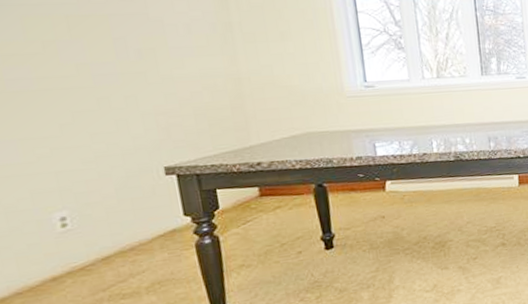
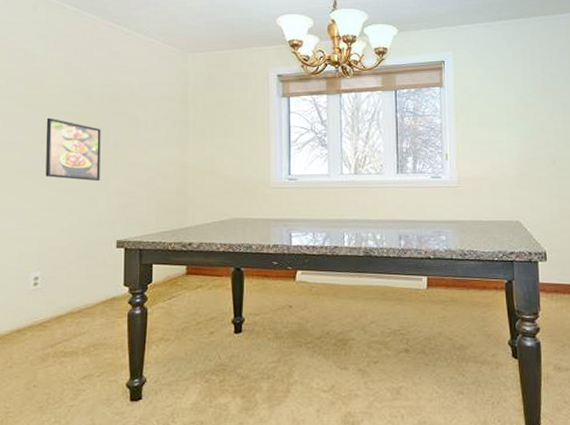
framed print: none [28,22,126,100] -> present [45,118,101,181]

